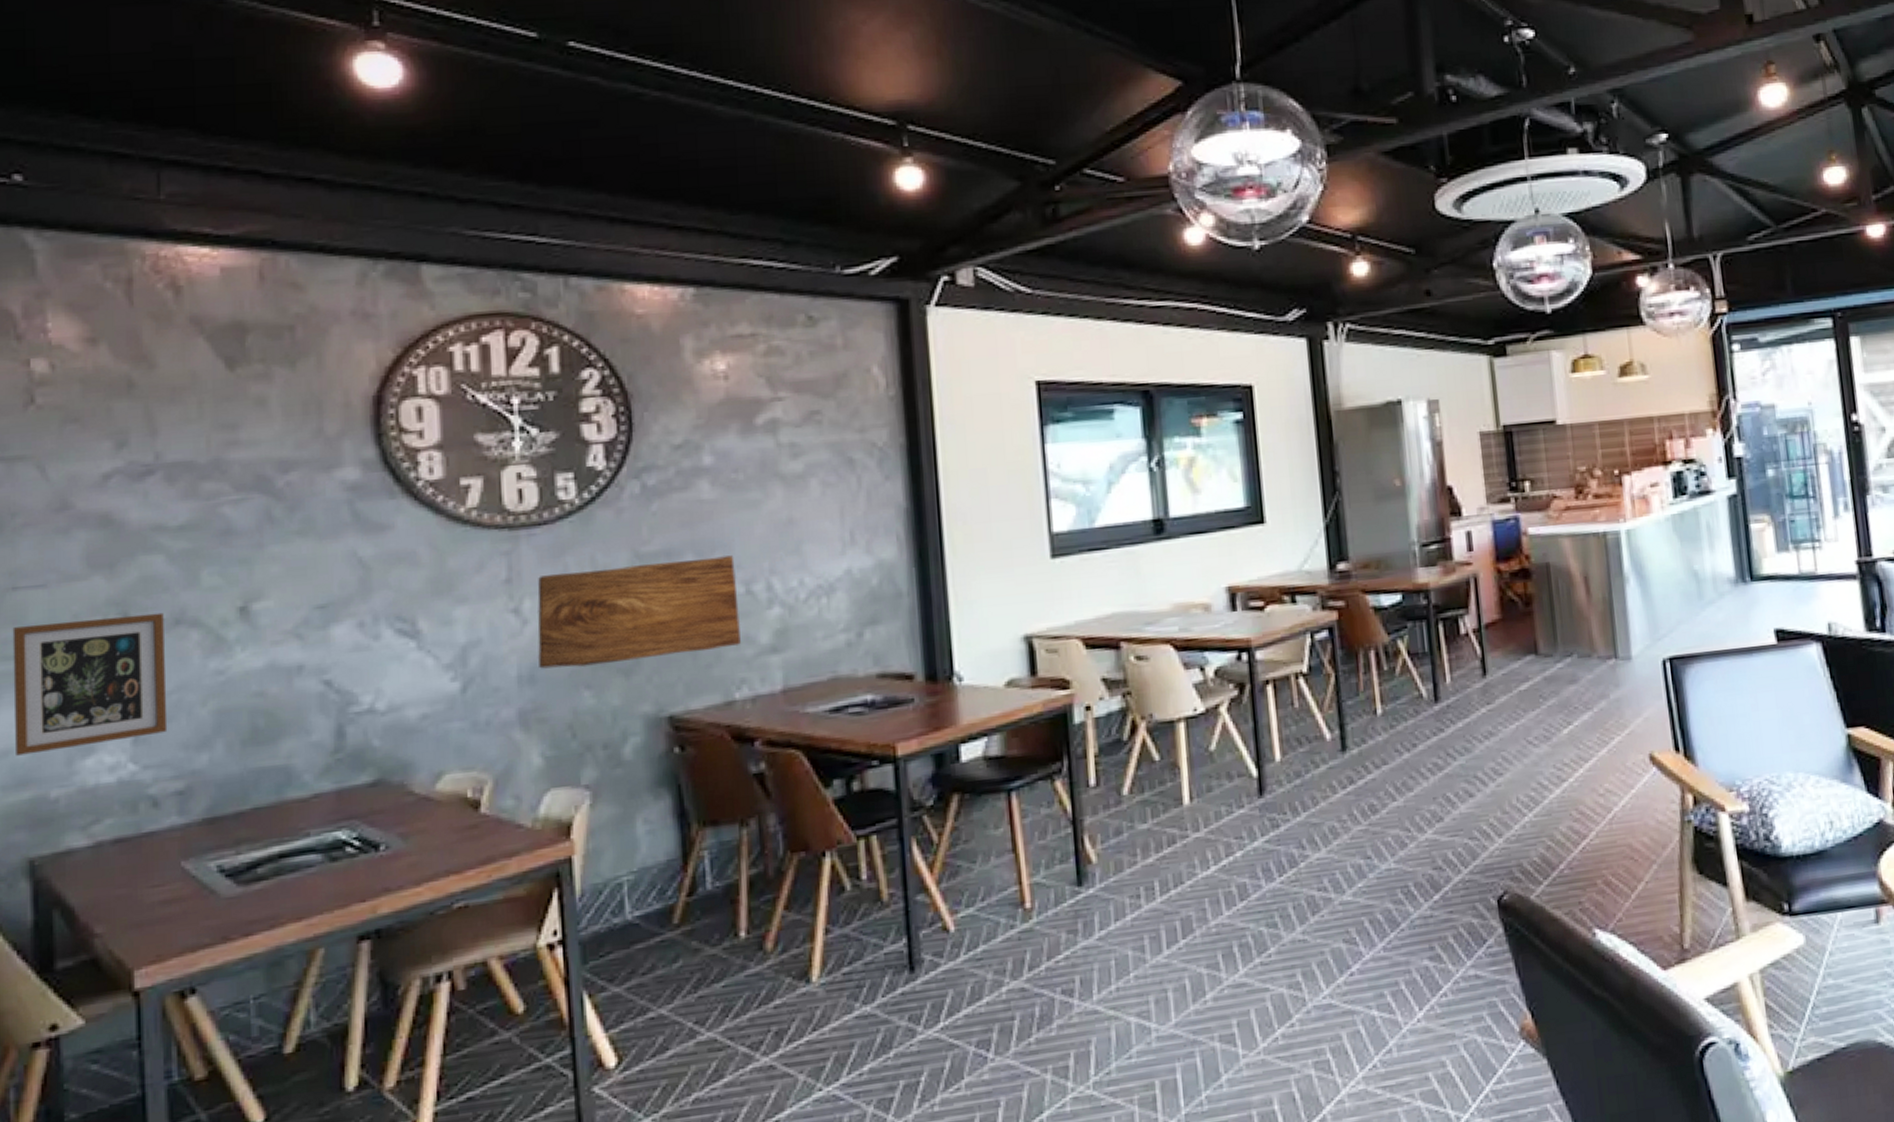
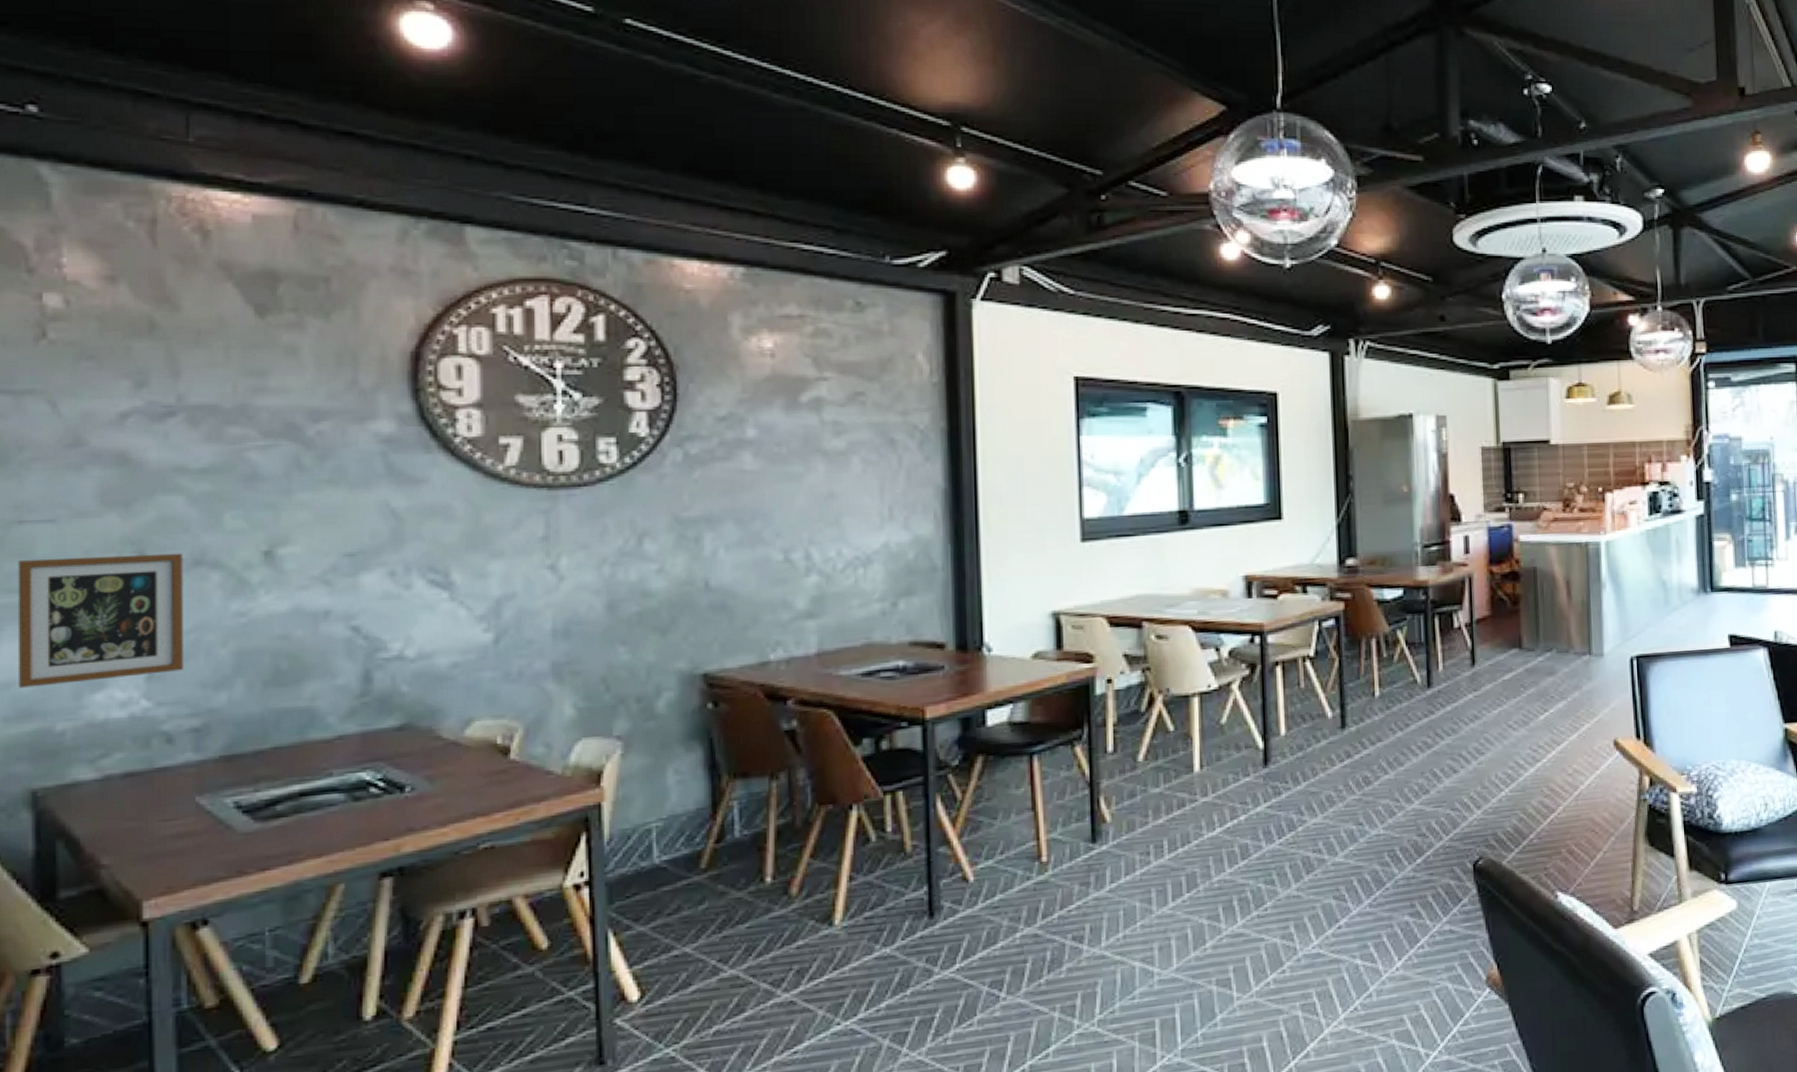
wooden board: present [537,555,741,669] -> none [574,524,777,624]

